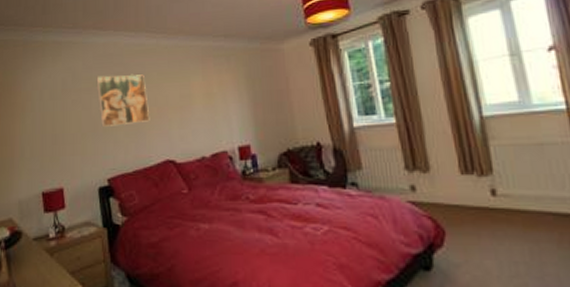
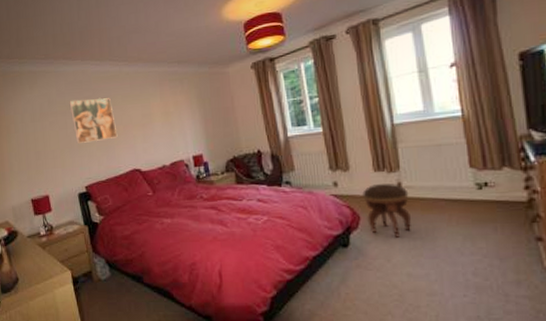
footstool: none [447,190,511,261] -> present [362,183,411,238]

